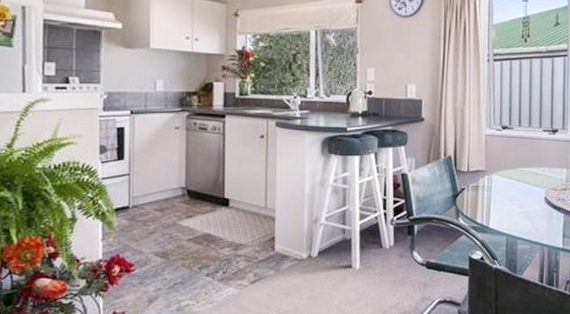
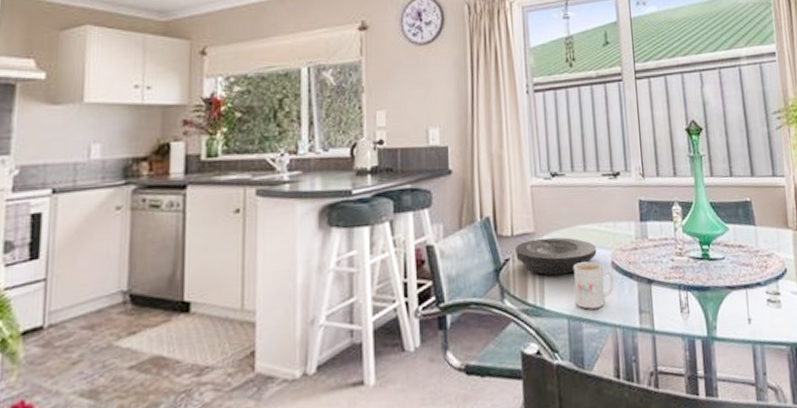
plate: none [470,175,534,204] -> present [515,237,597,276]
mug: none [514,196,545,231] -> present [574,261,614,309]

